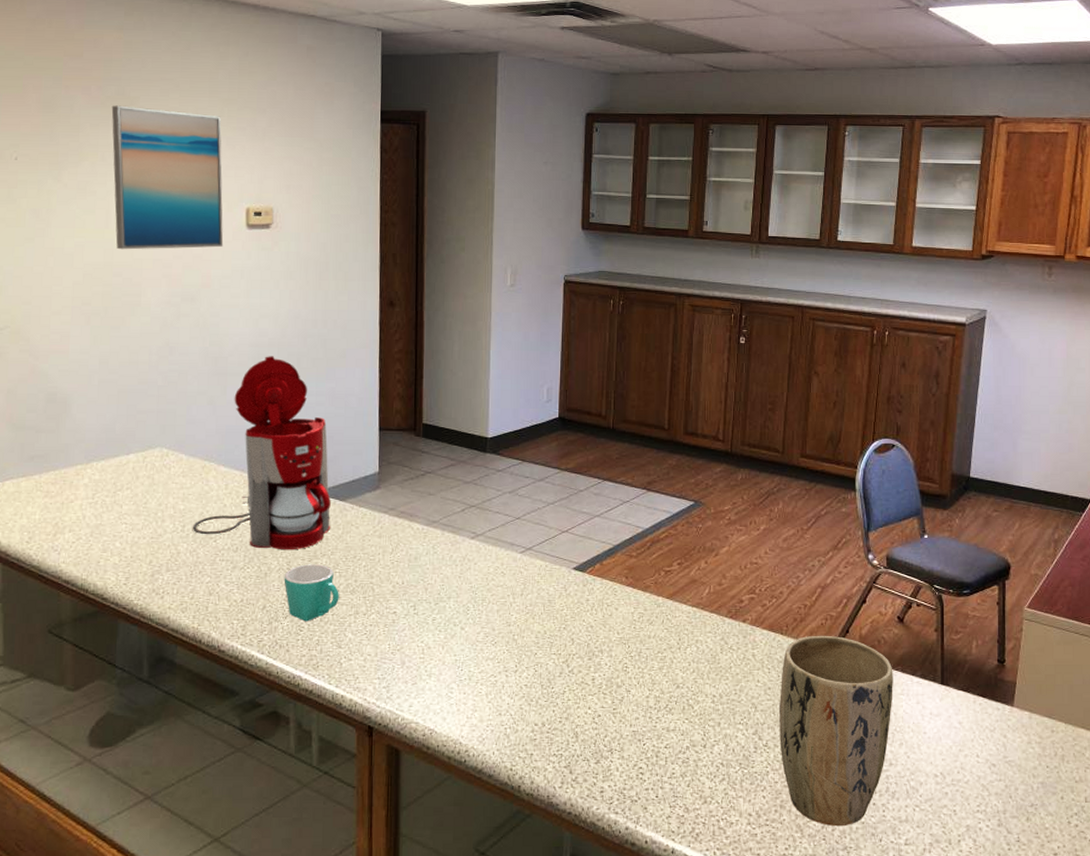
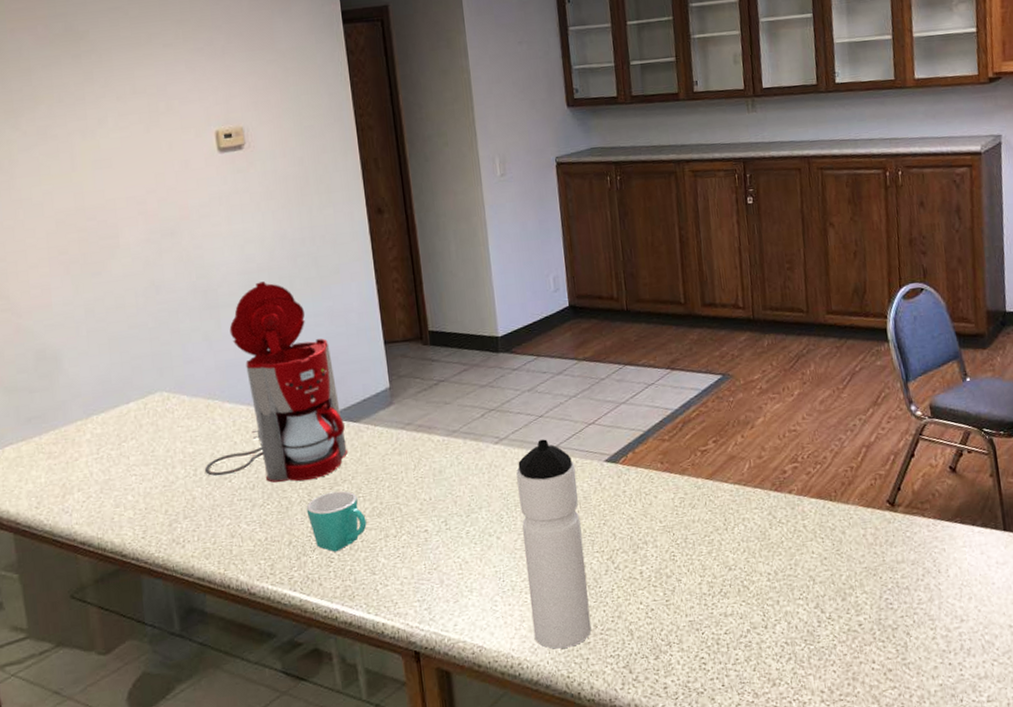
wall art: present [111,105,224,250] -> none [61,39,197,192]
water bottle: none [484,540,544,741] -> present [516,439,592,649]
plant pot: present [779,635,893,827] -> none [835,495,957,693]

